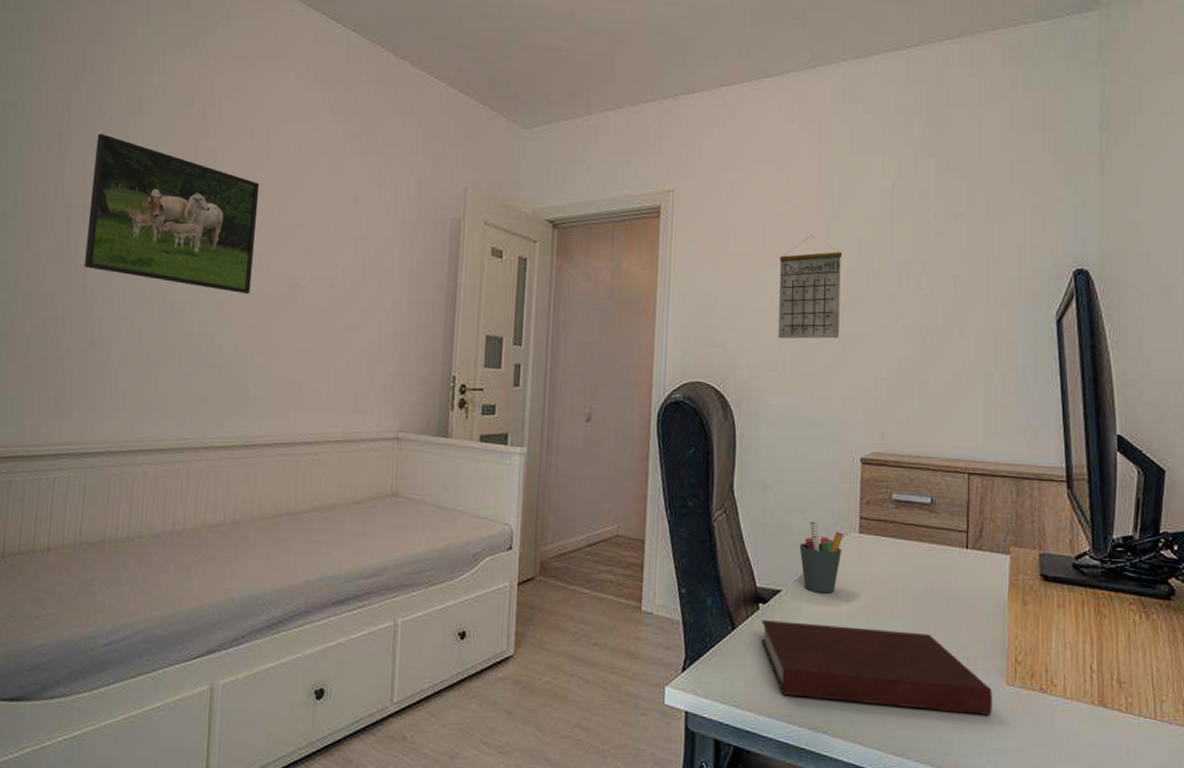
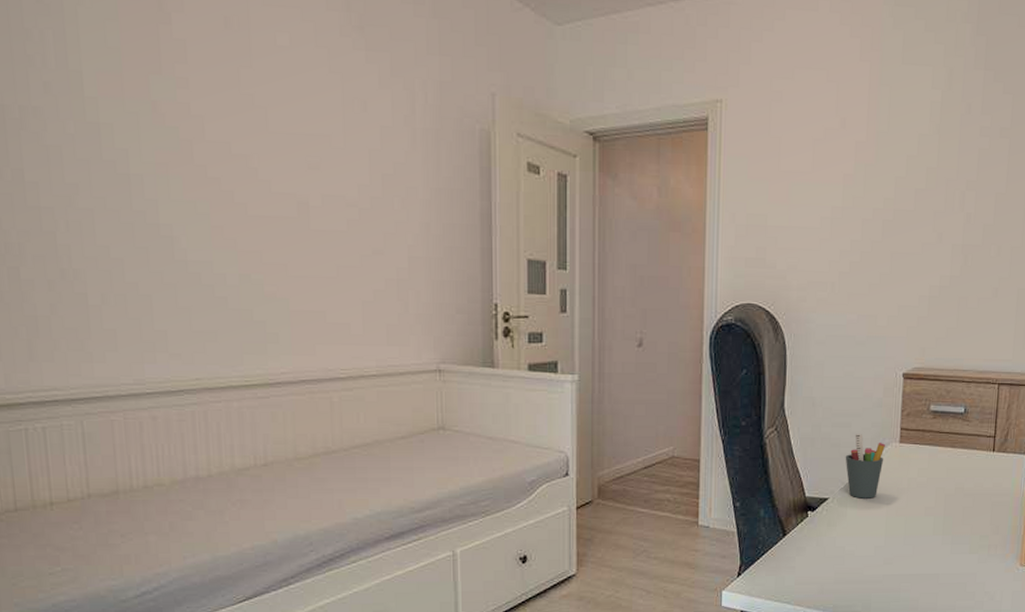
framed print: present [84,134,260,295] -> none [22,15,251,216]
notebook: present [760,620,992,715] -> none [809,525,1008,592]
calendar: present [778,235,843,339] -> none [828,151,892,259]

